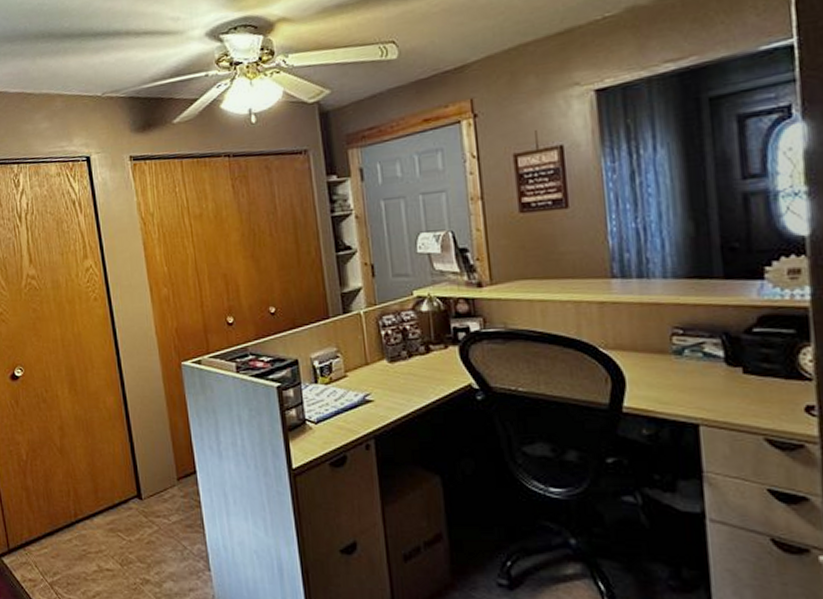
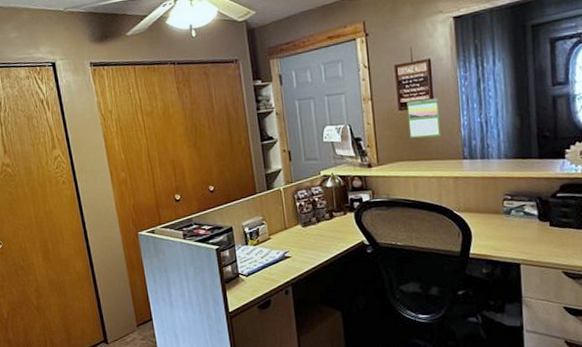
calendar: none [531,196,580,249] -> present [407,98,441,138]

